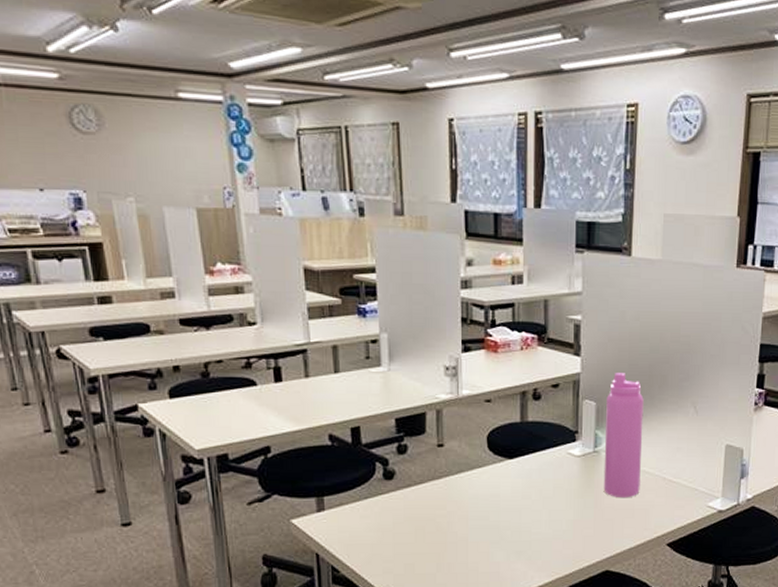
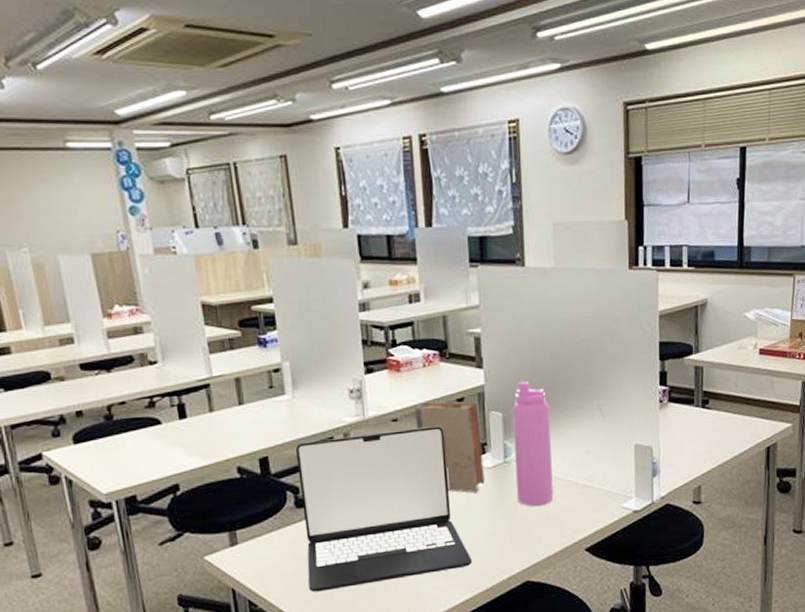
laptop: none [387,410,553,563] -> present [295,426,472,592]
book: none [509,385,573,480] -> present [414,400,485,493]

